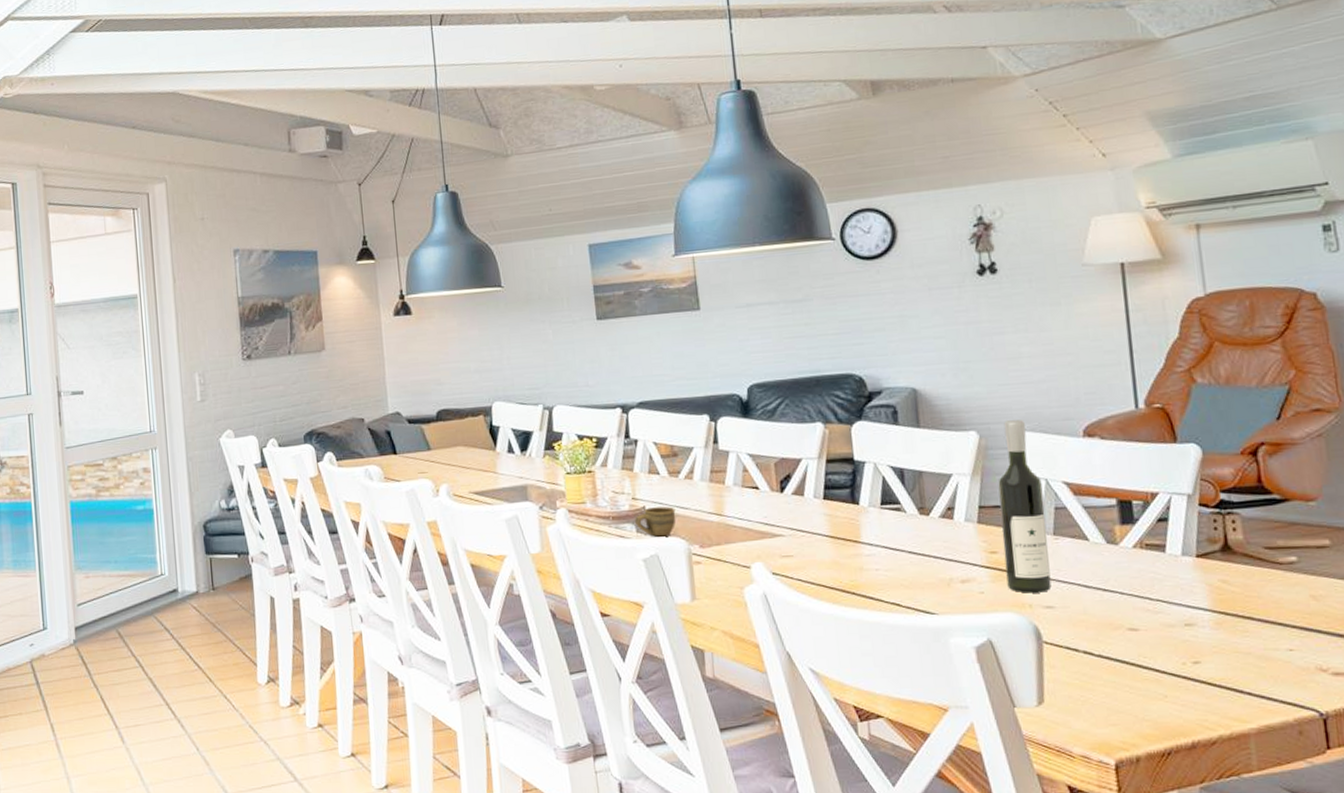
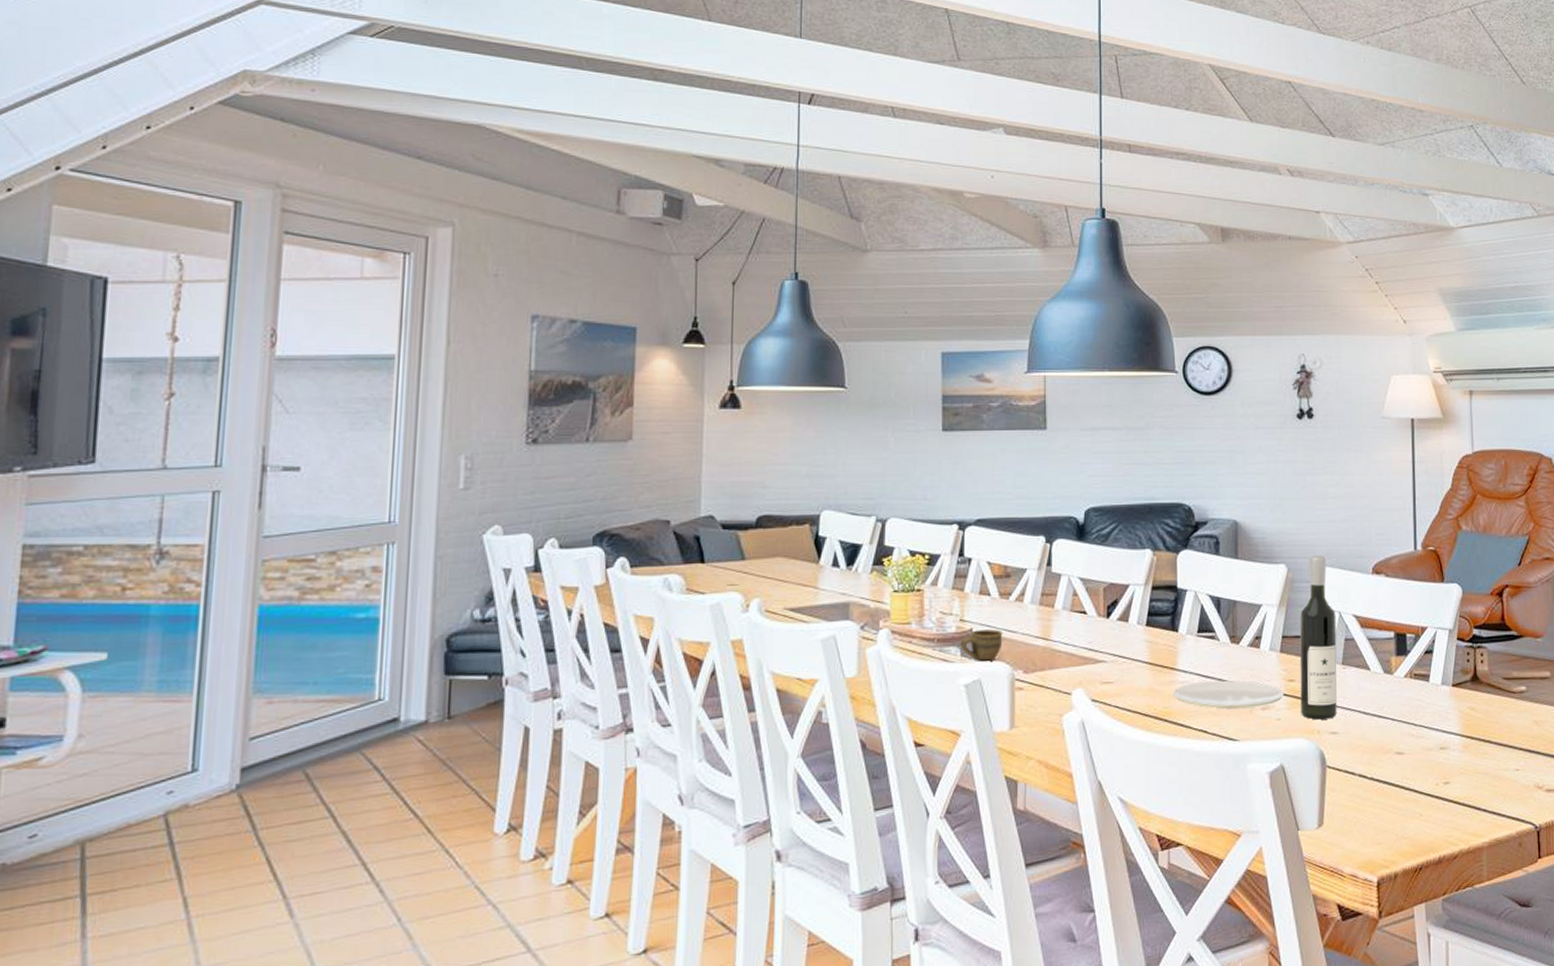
plate: none [859,552,986,582] -> present [1173,680,1284,709]

